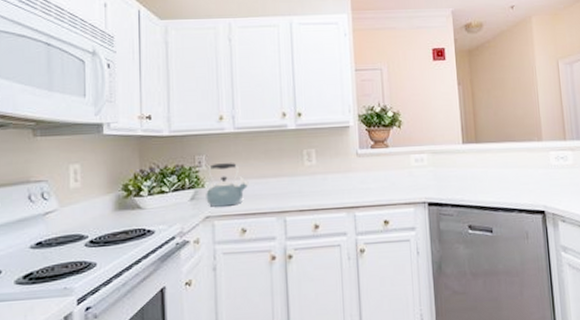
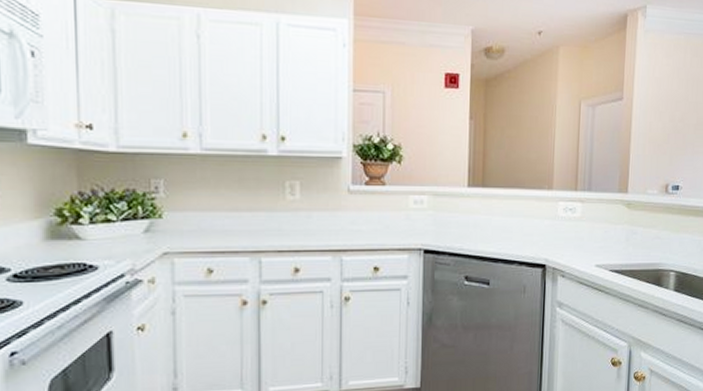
kettle: present [206,163,249,207] -> none [164,191,218,242]

